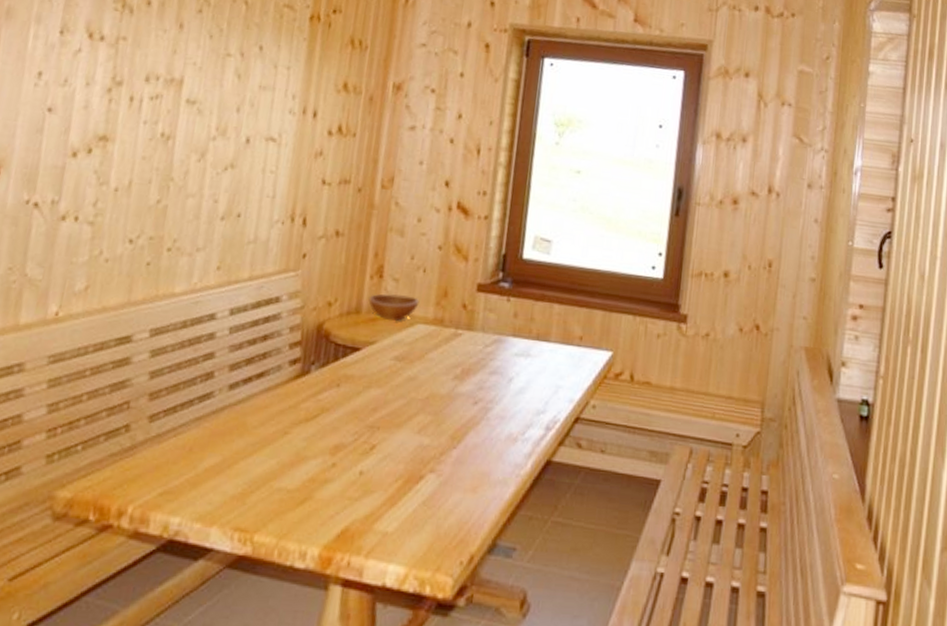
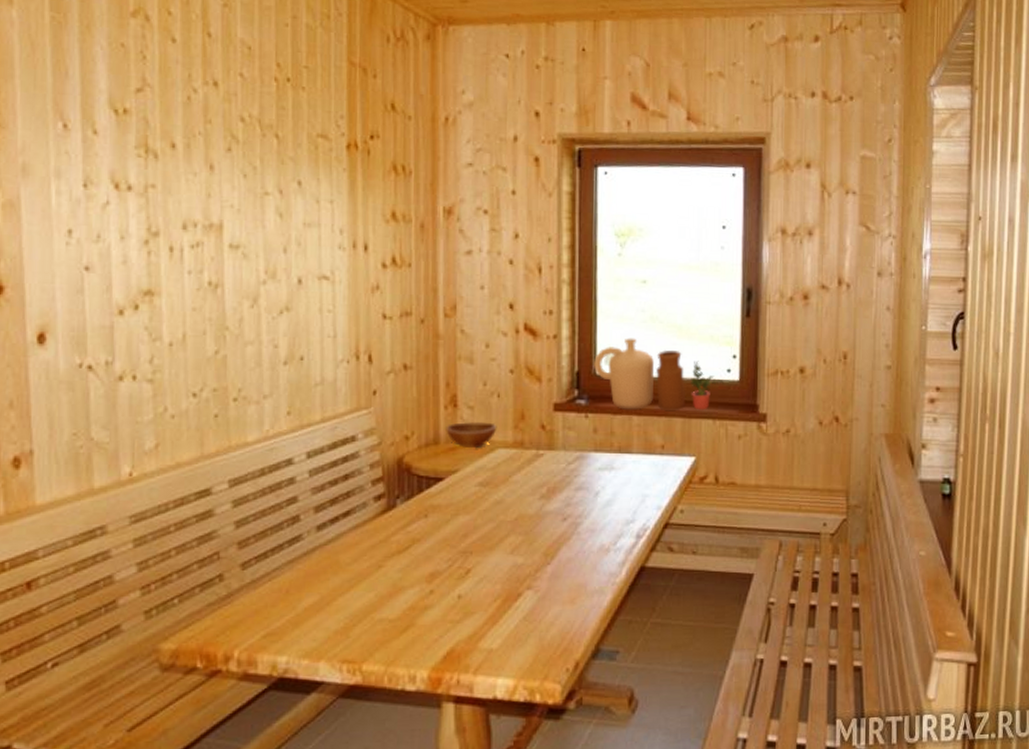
water jug: none [521,225,581,299] -> present [594,338,654,411]
vase: none [579,240,610,304] -> present [655,349,685,412]
potted plant: none [614,254,647,305] -> present [691,361,724,410]

